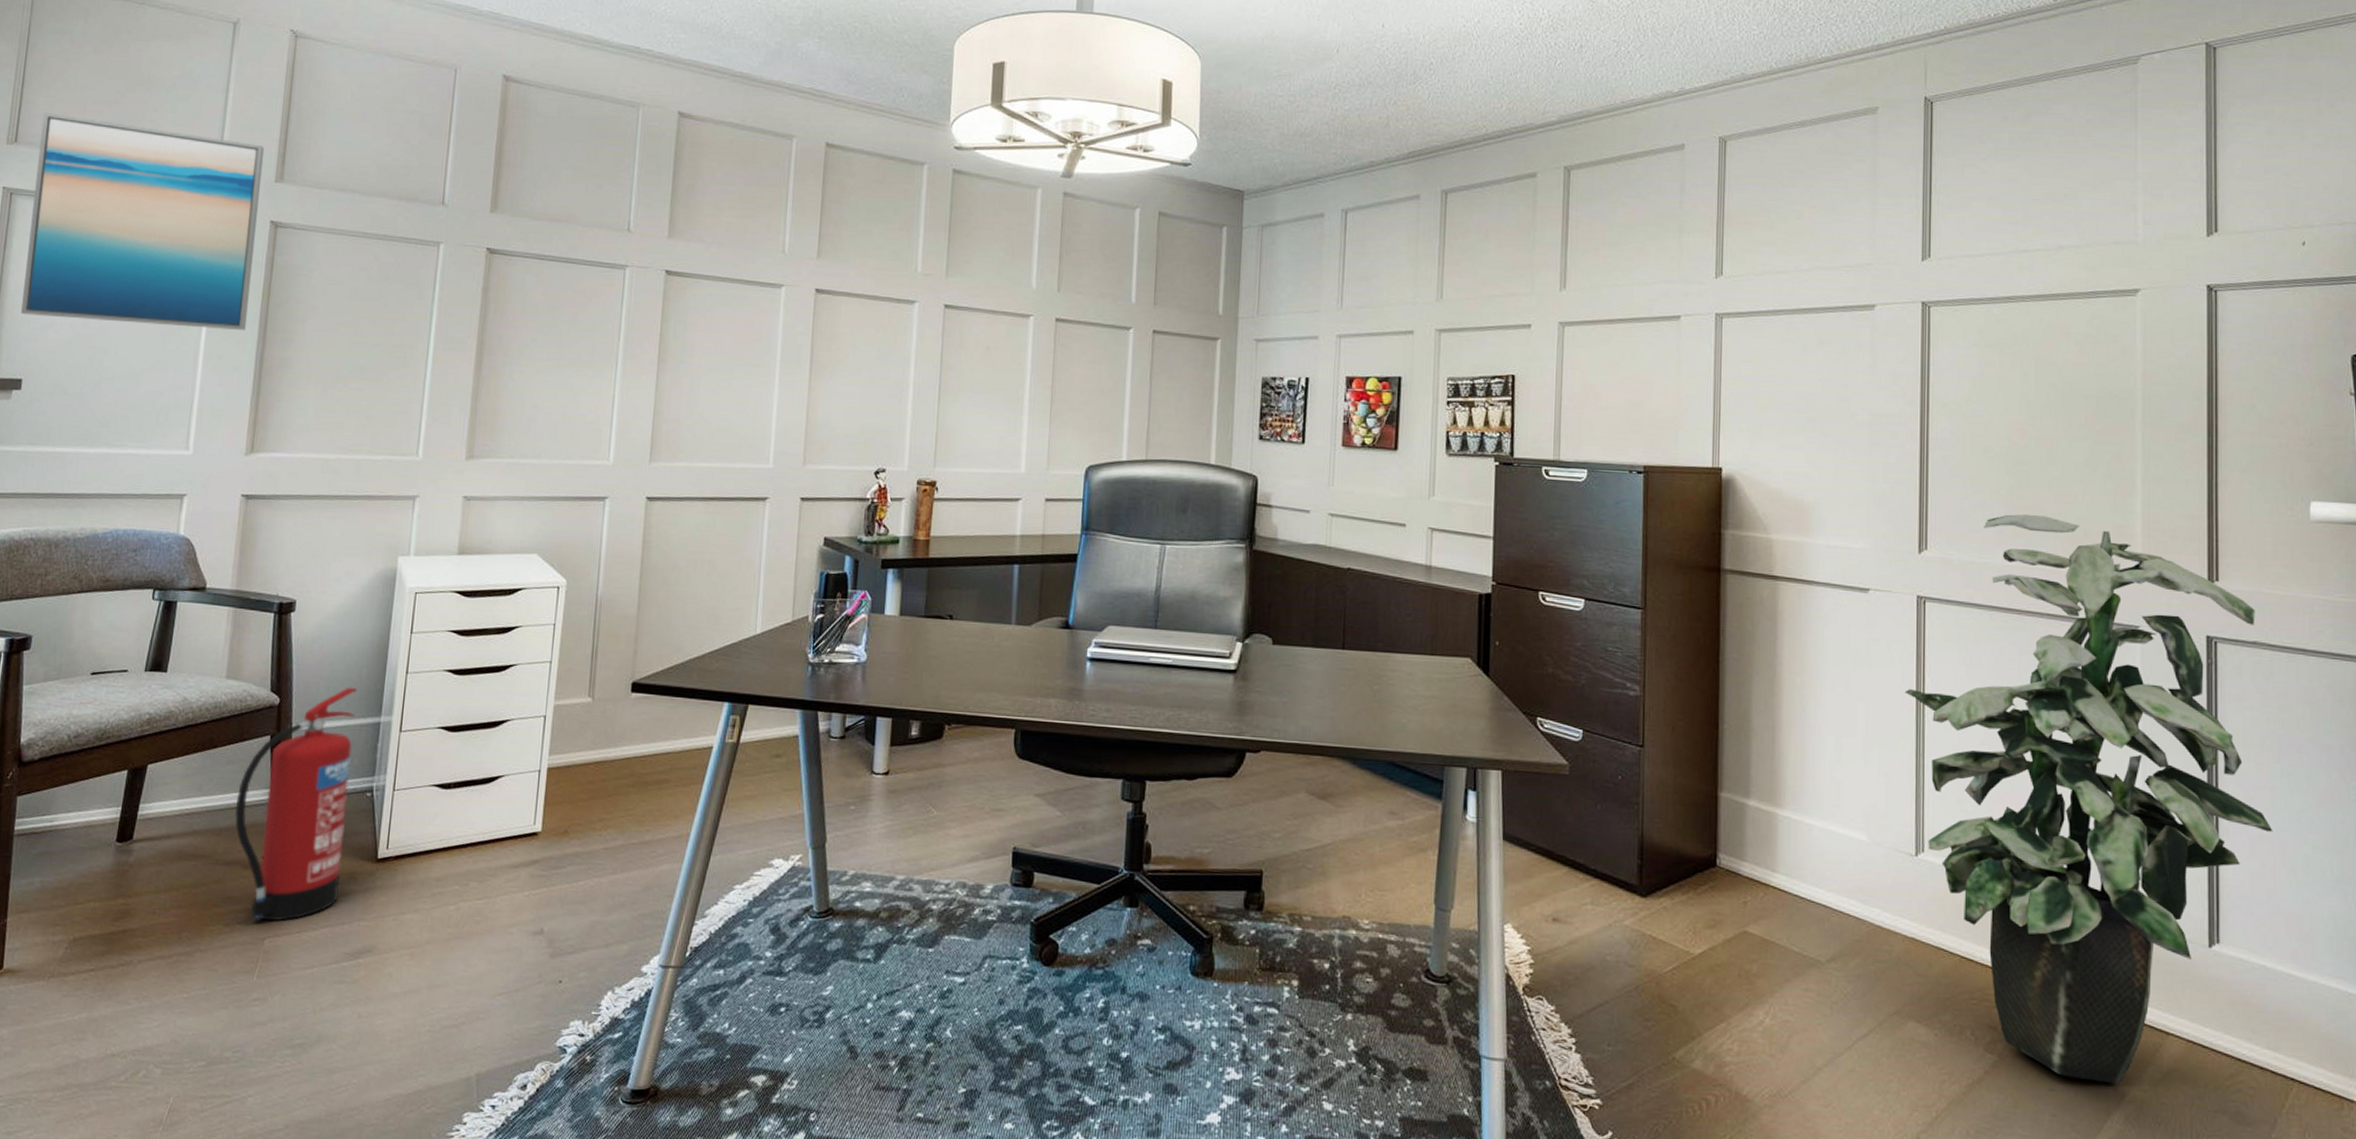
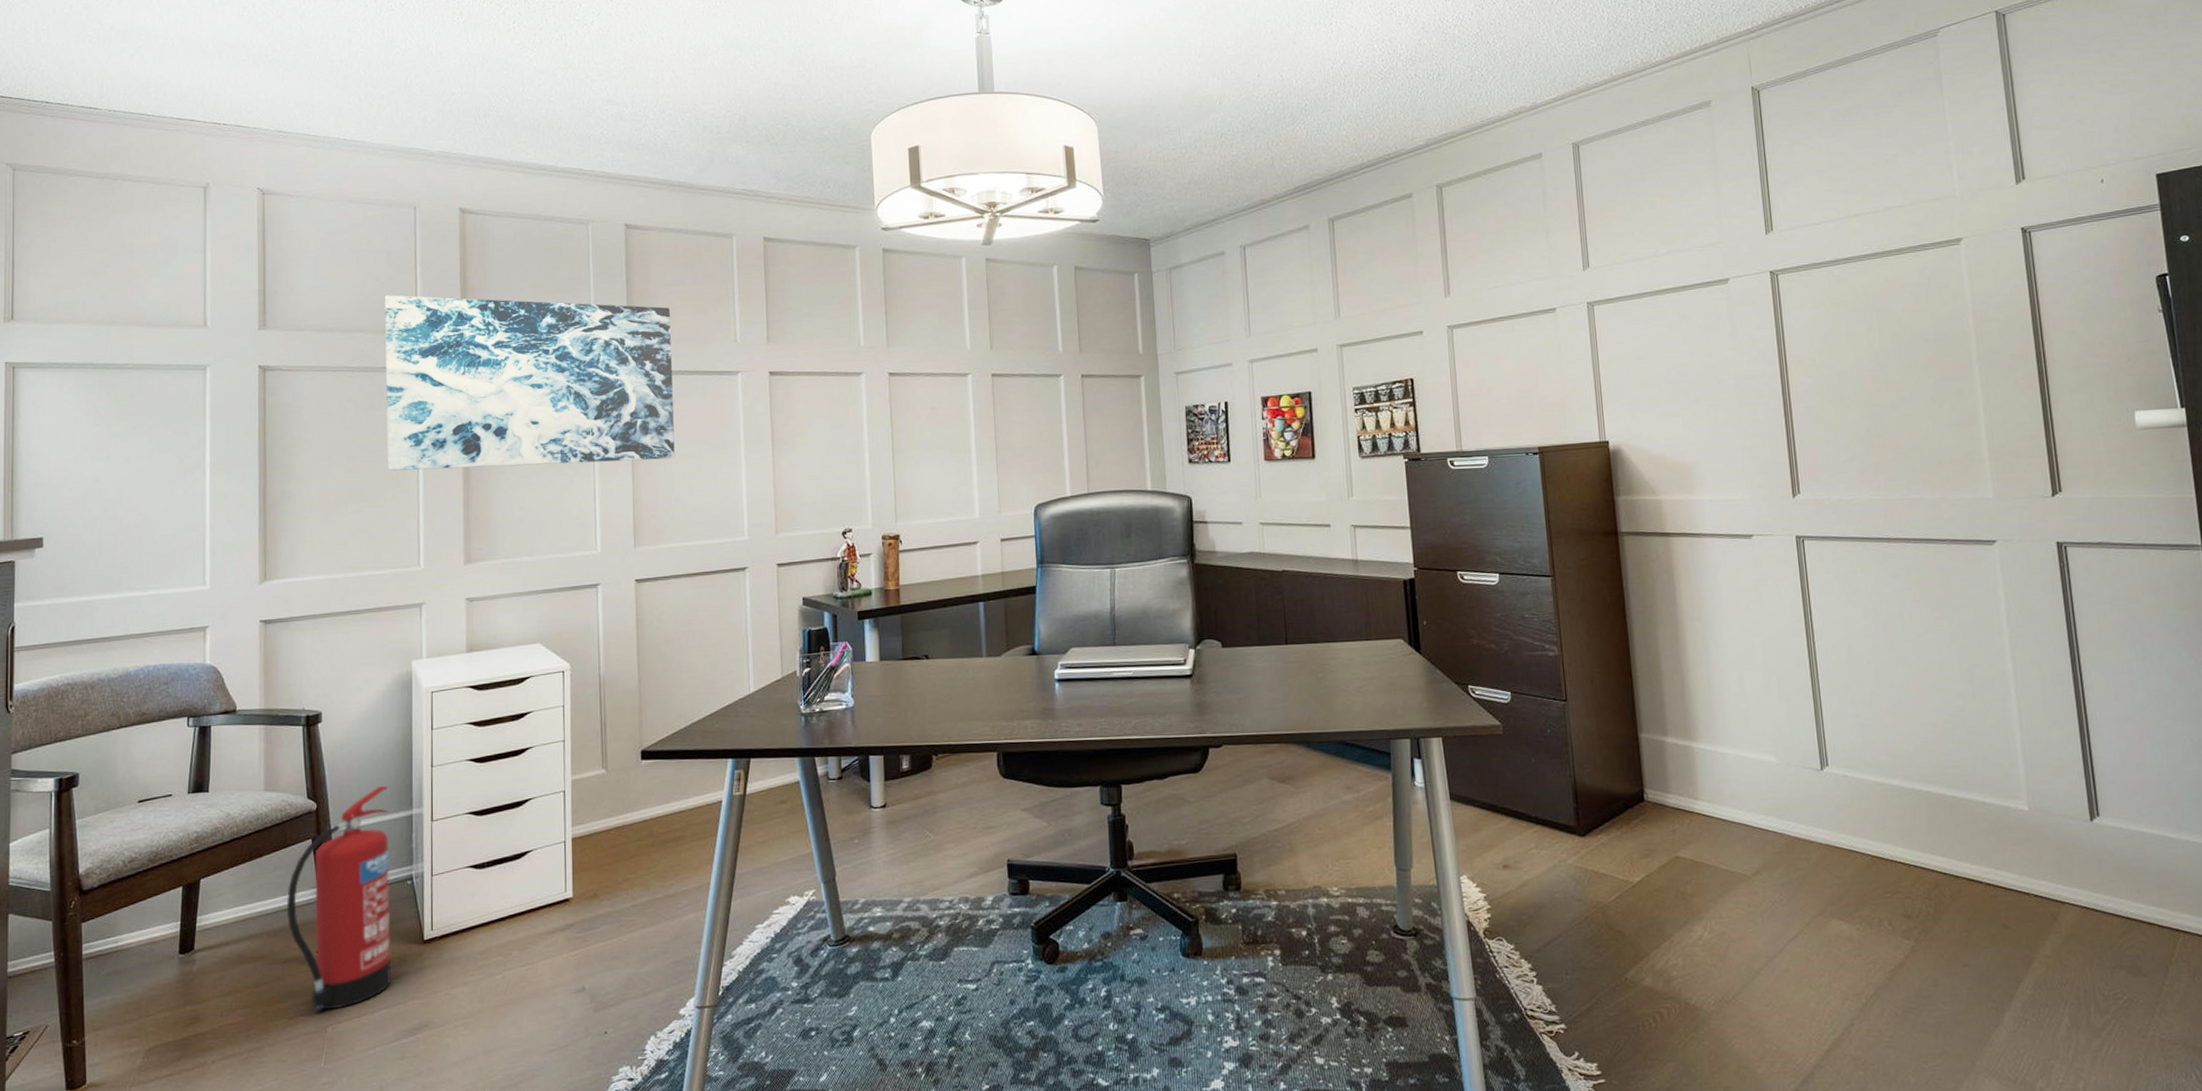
wall art: present [21,113,265,330] -> none [35,289,247,478]
wall art: none [395,160,716,371] -> present [385,295,675,471]
indoor plant: present [1904,514,2273,1084] -> none [1794,451,2136,954]

